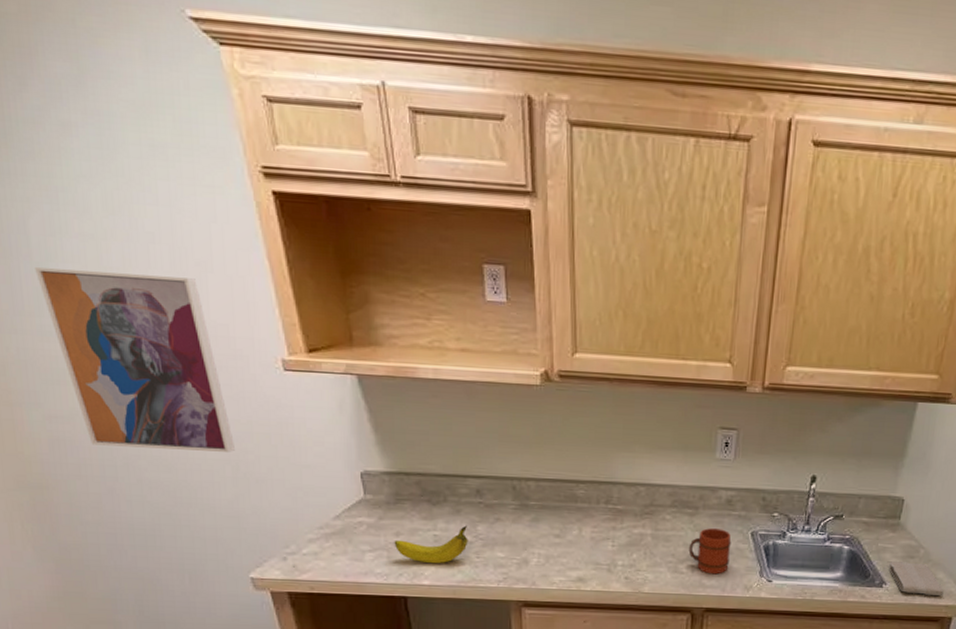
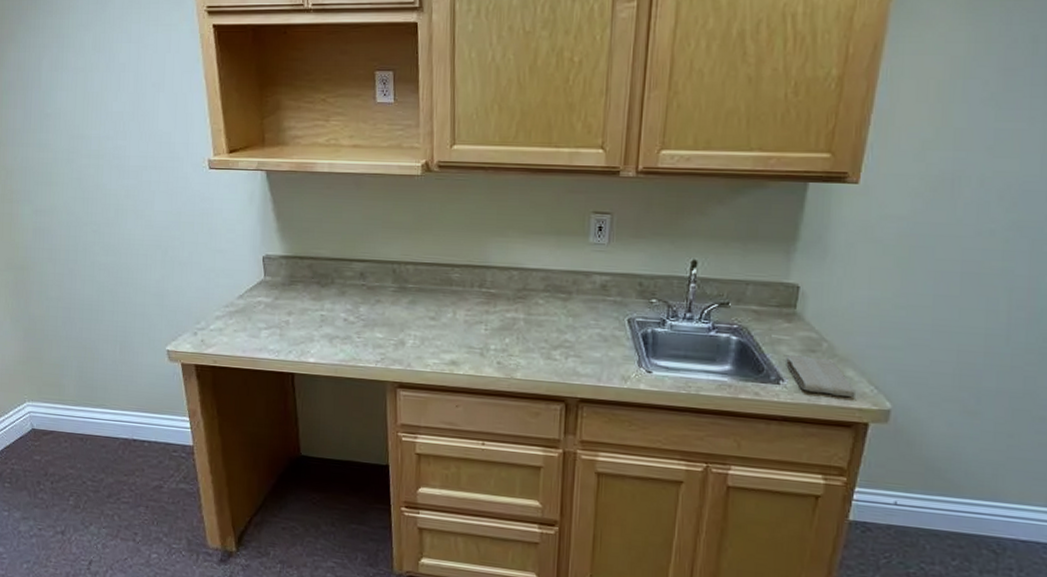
wall art: present [35,266,235,452] -> none [42,94,166,239]
fruit: present [394,525,468,564] -> none [286,306,352,343]
mug: present [688,528,732,575] -> none [562,314,607,363]

